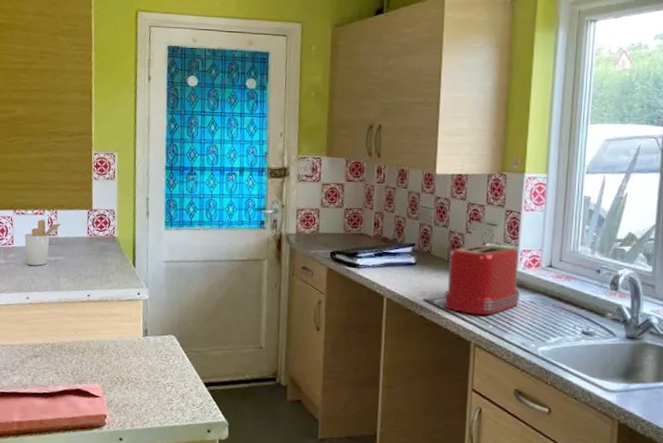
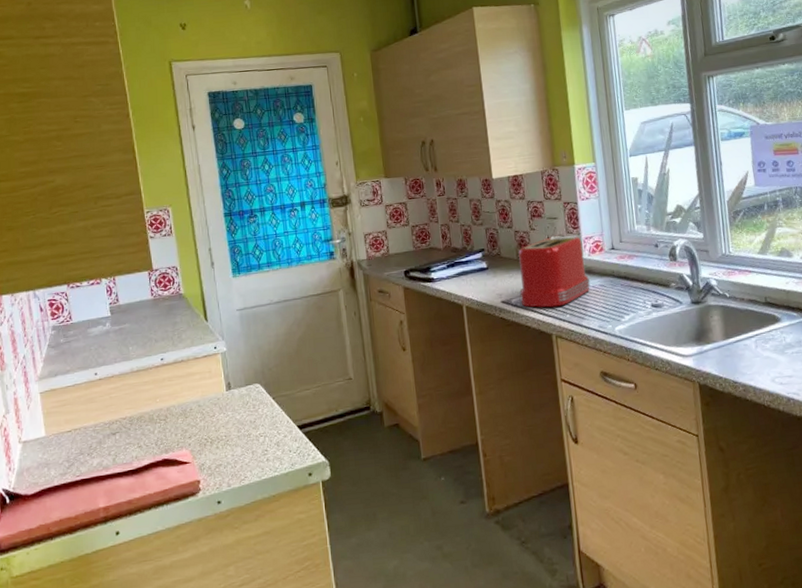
utensil holder: present [24,219,62,266] -> none [83,288,122,339]

